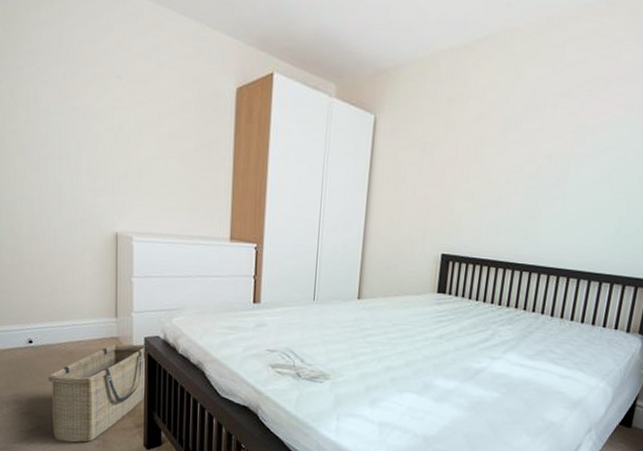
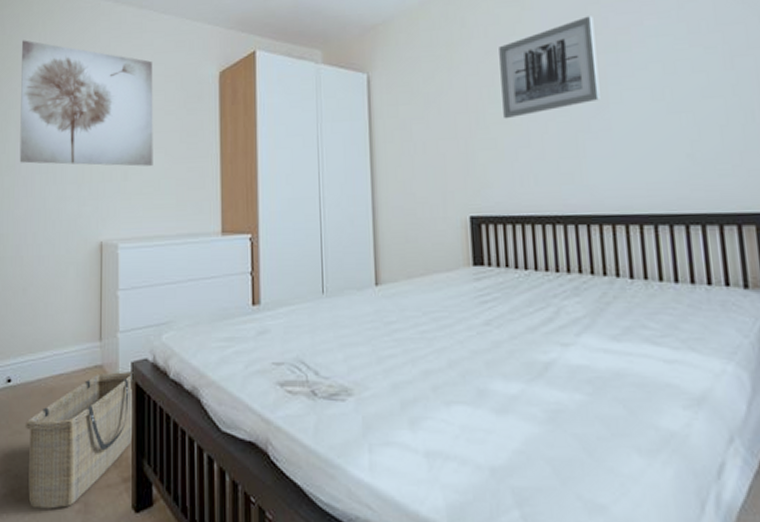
wall art: none [26,14,170,169] -> present [19,40,153,166]
wall art: none [484,96,574,177] -> present [499,16,600,119]

